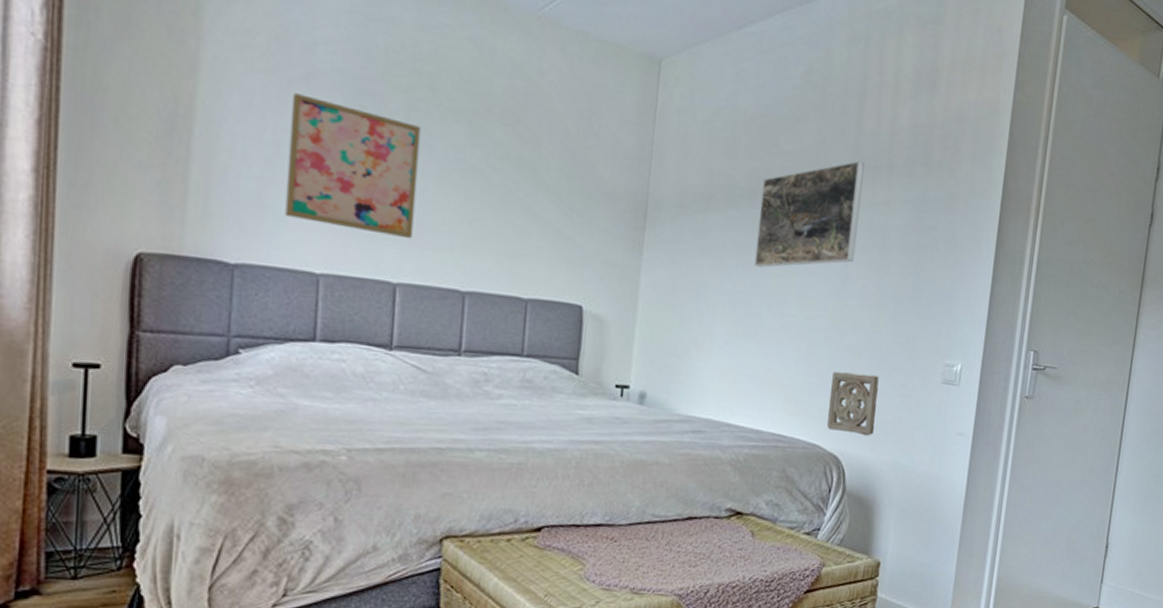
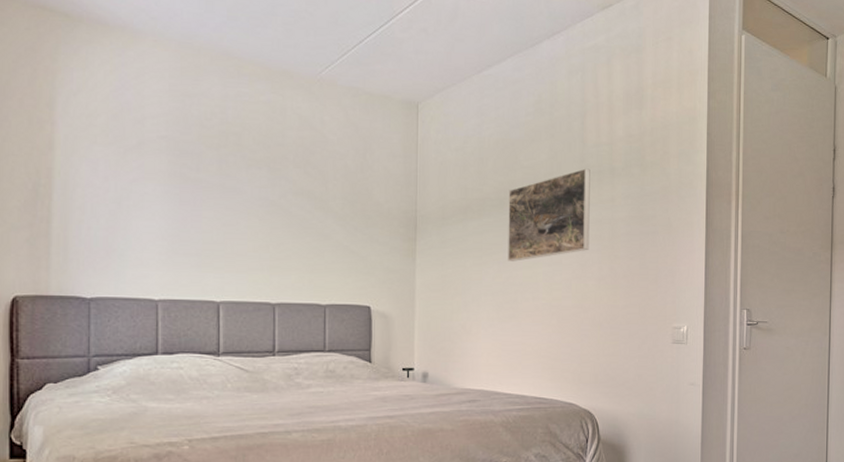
wall art: present [285,93,421,239] -> none [128,159,231,266]
wall ornament: present [826,371,879,436] -> none [579,341,620,393]

